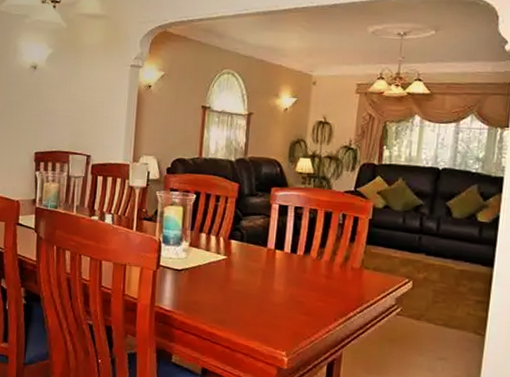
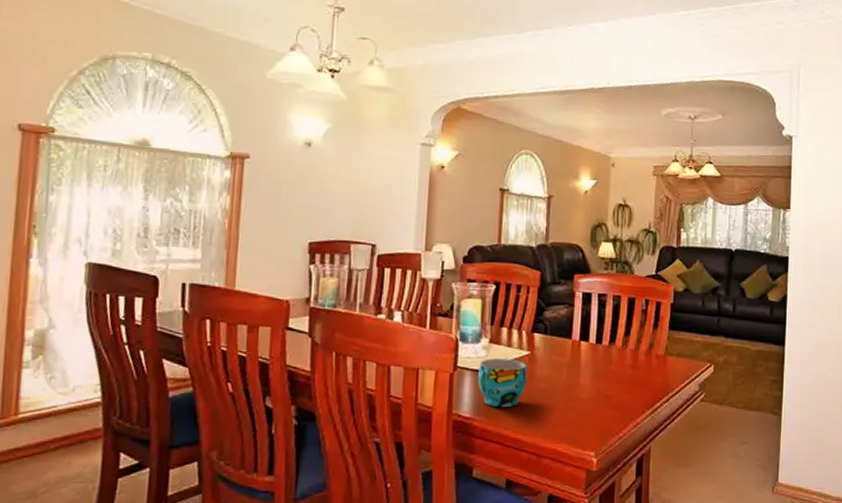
cup: none [178,260,224,305] -> present [478,358,528,408]

